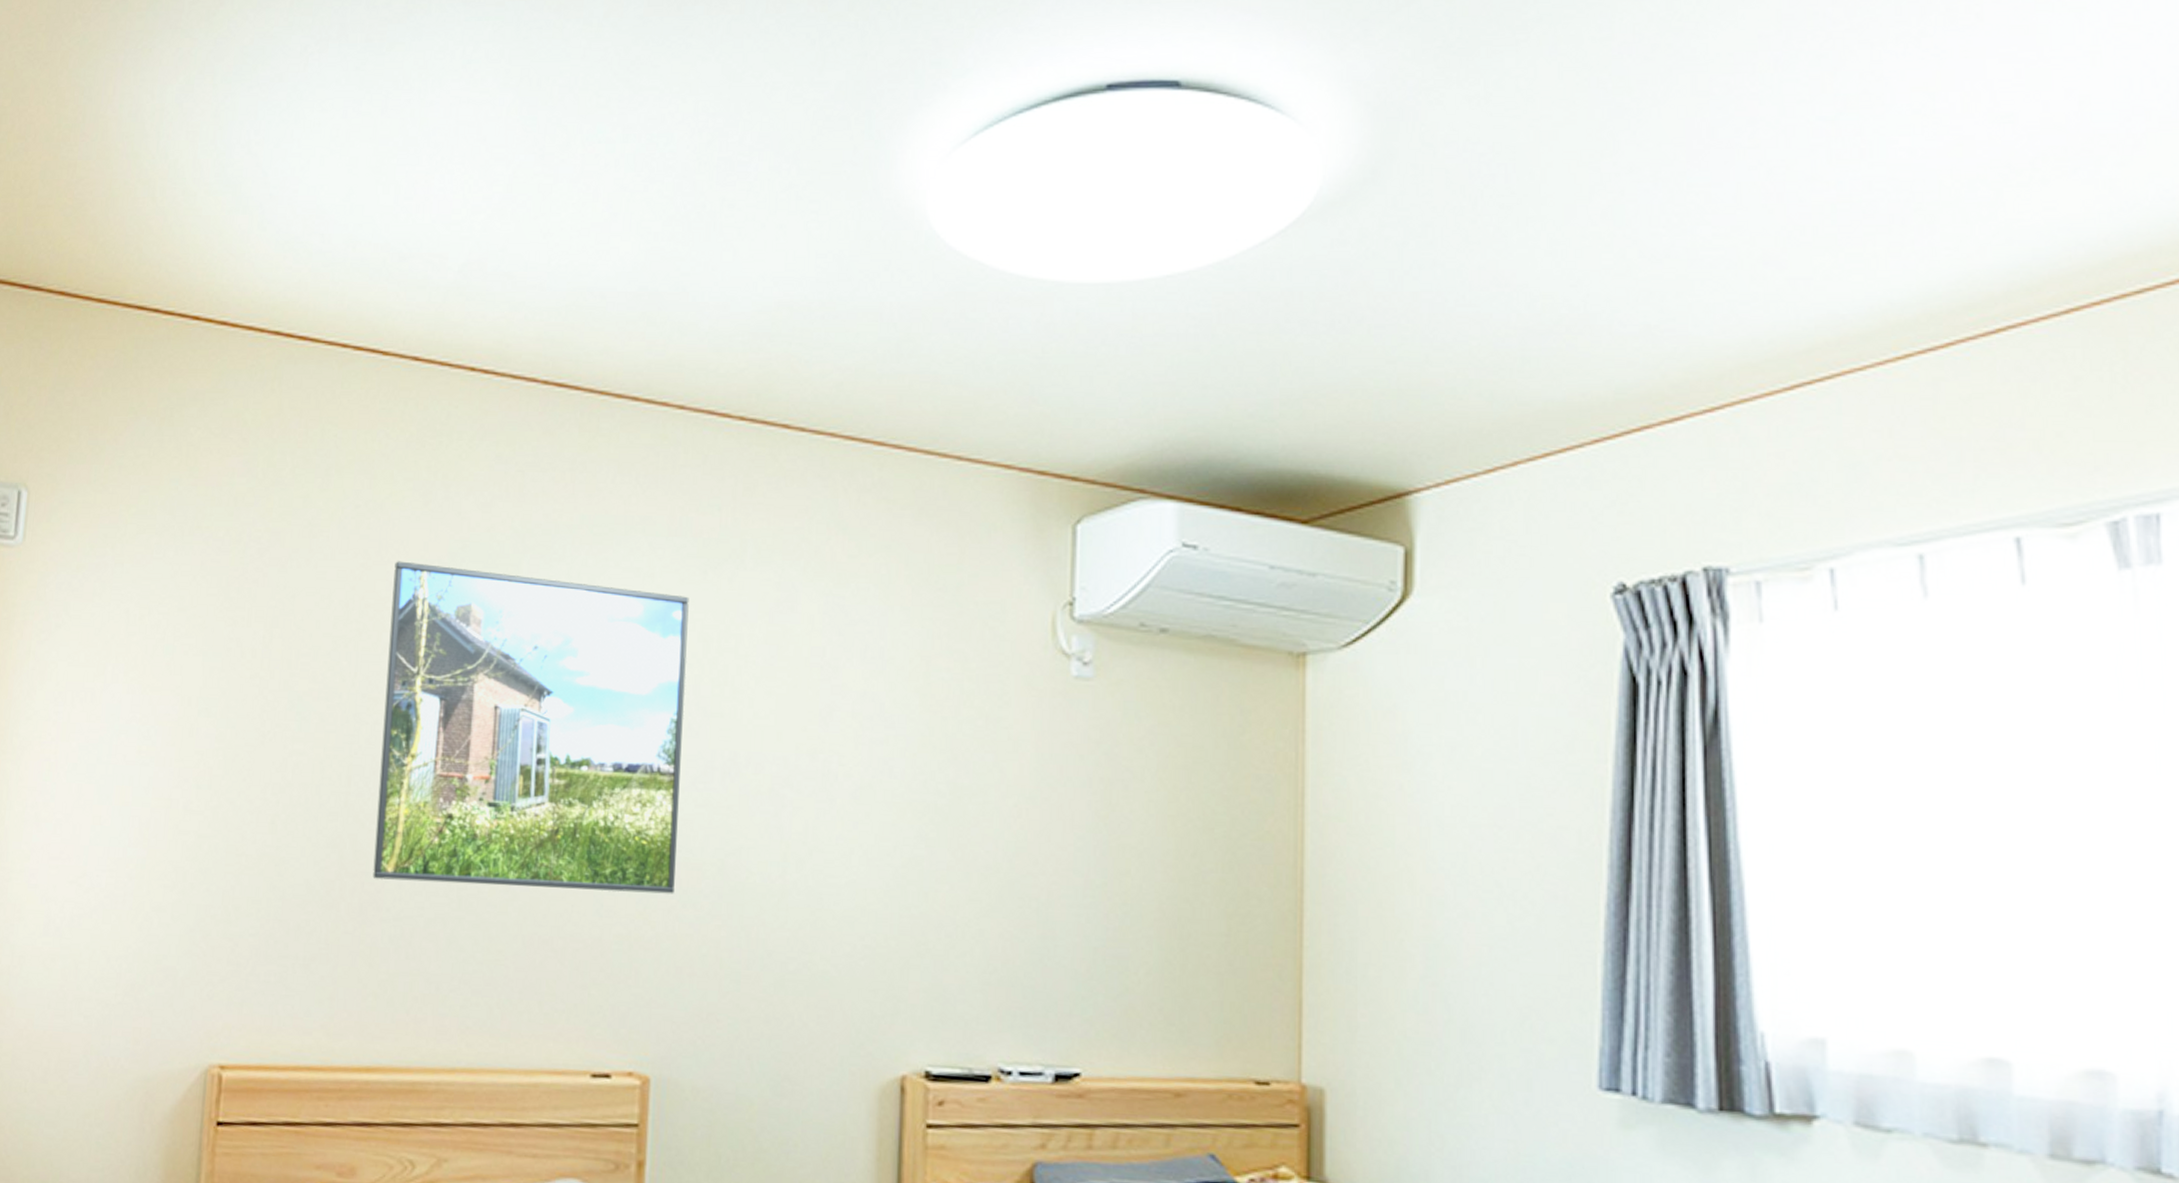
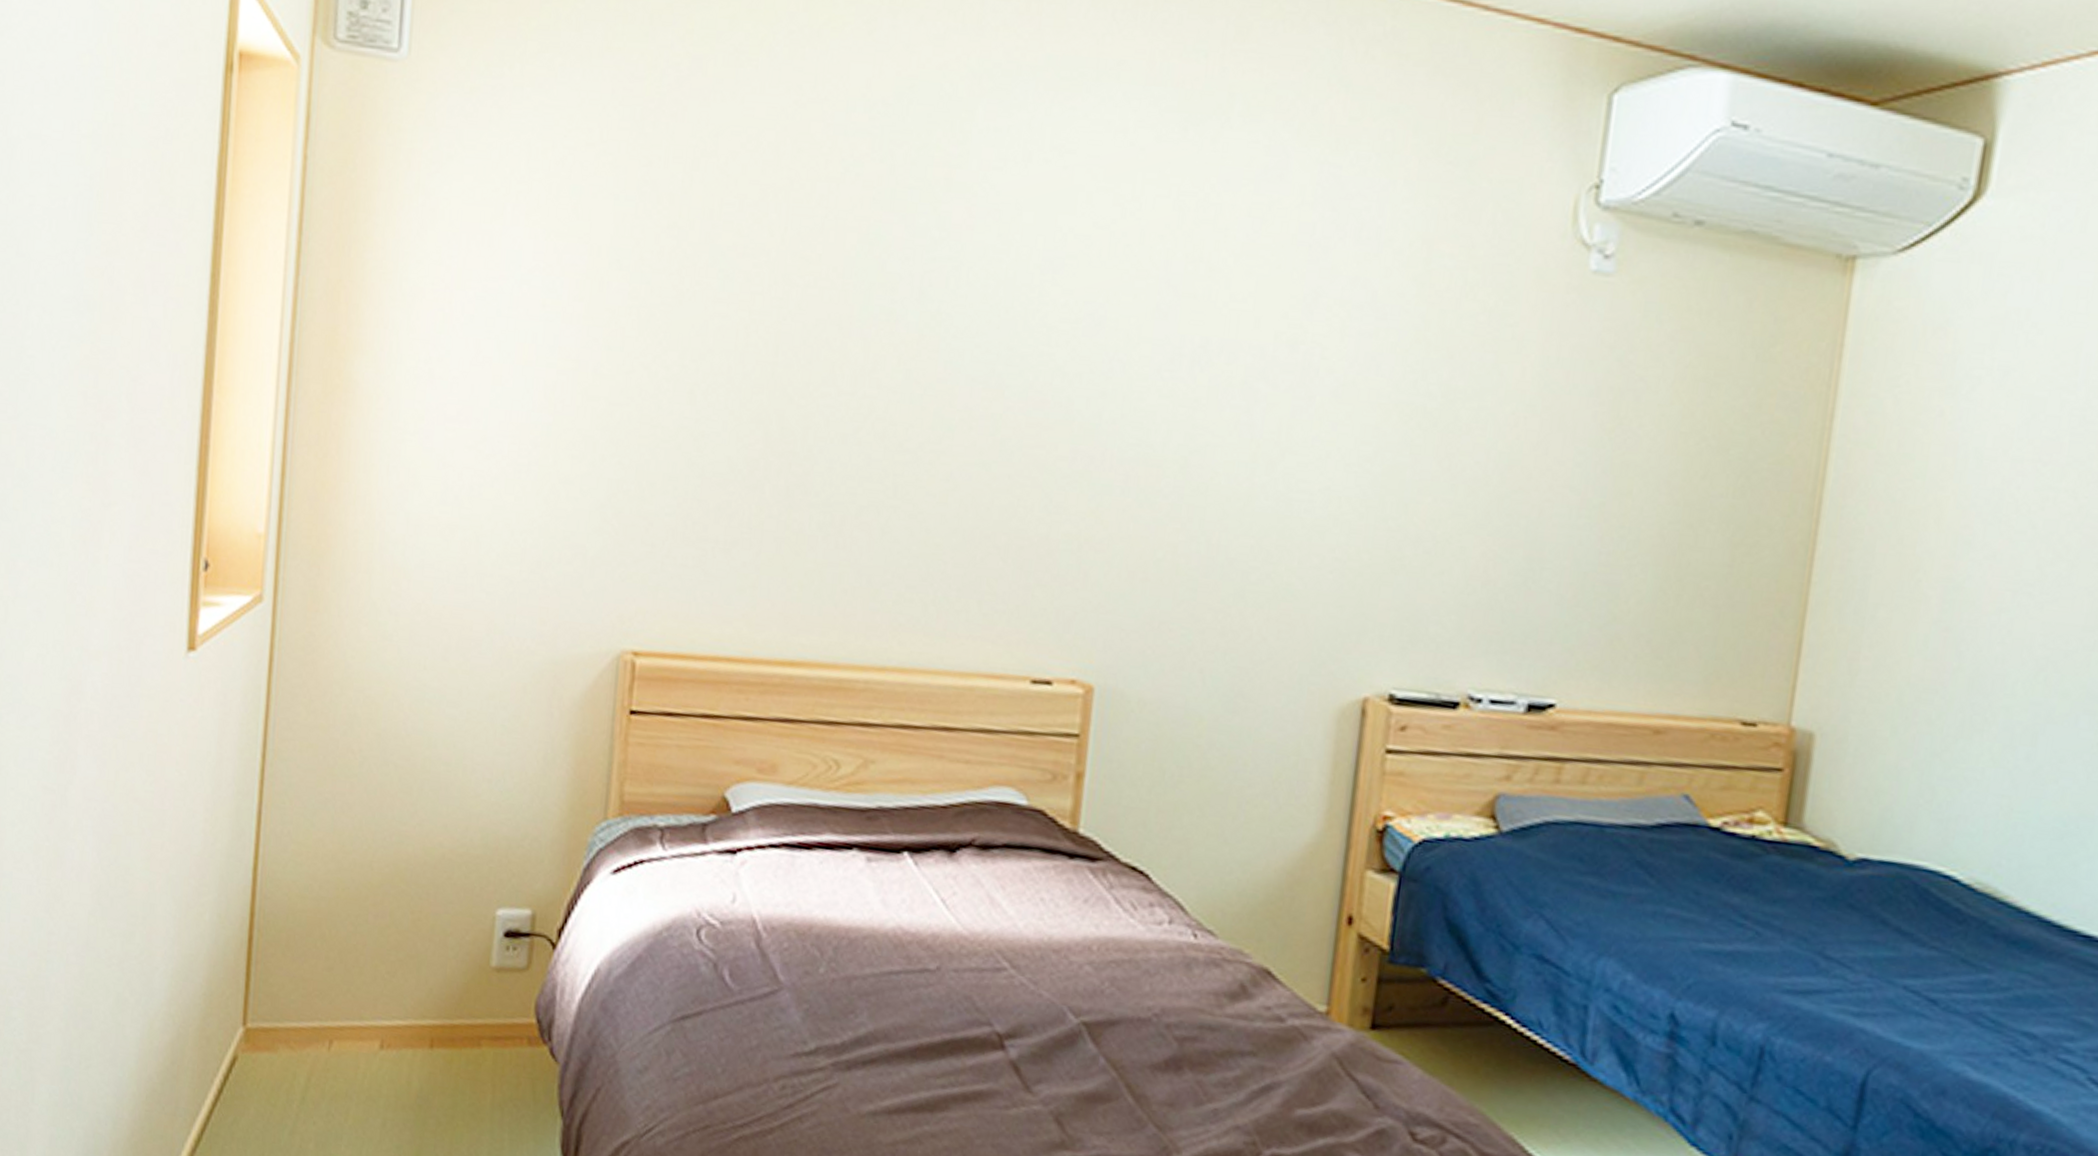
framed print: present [372,561,689,894] -> none [801,99,1166,493]

